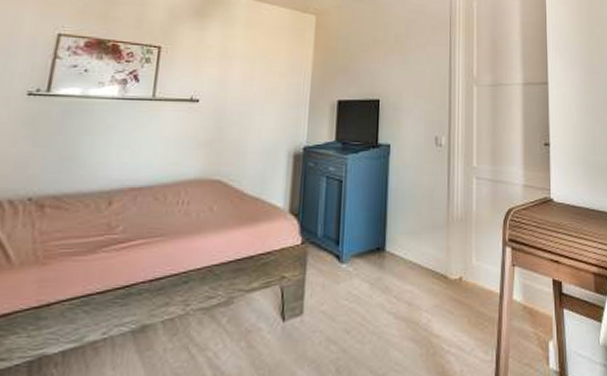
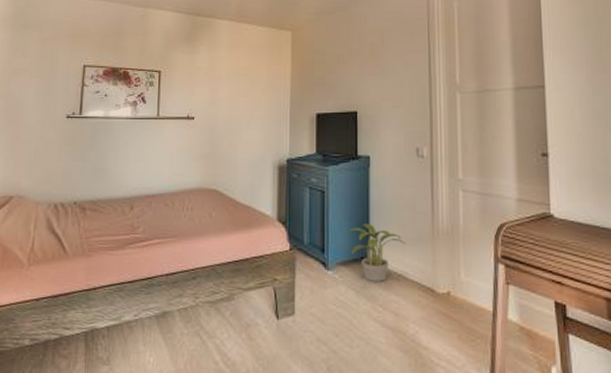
potted plant: none [363,213,421,272] -> present [346,223,405,282]

